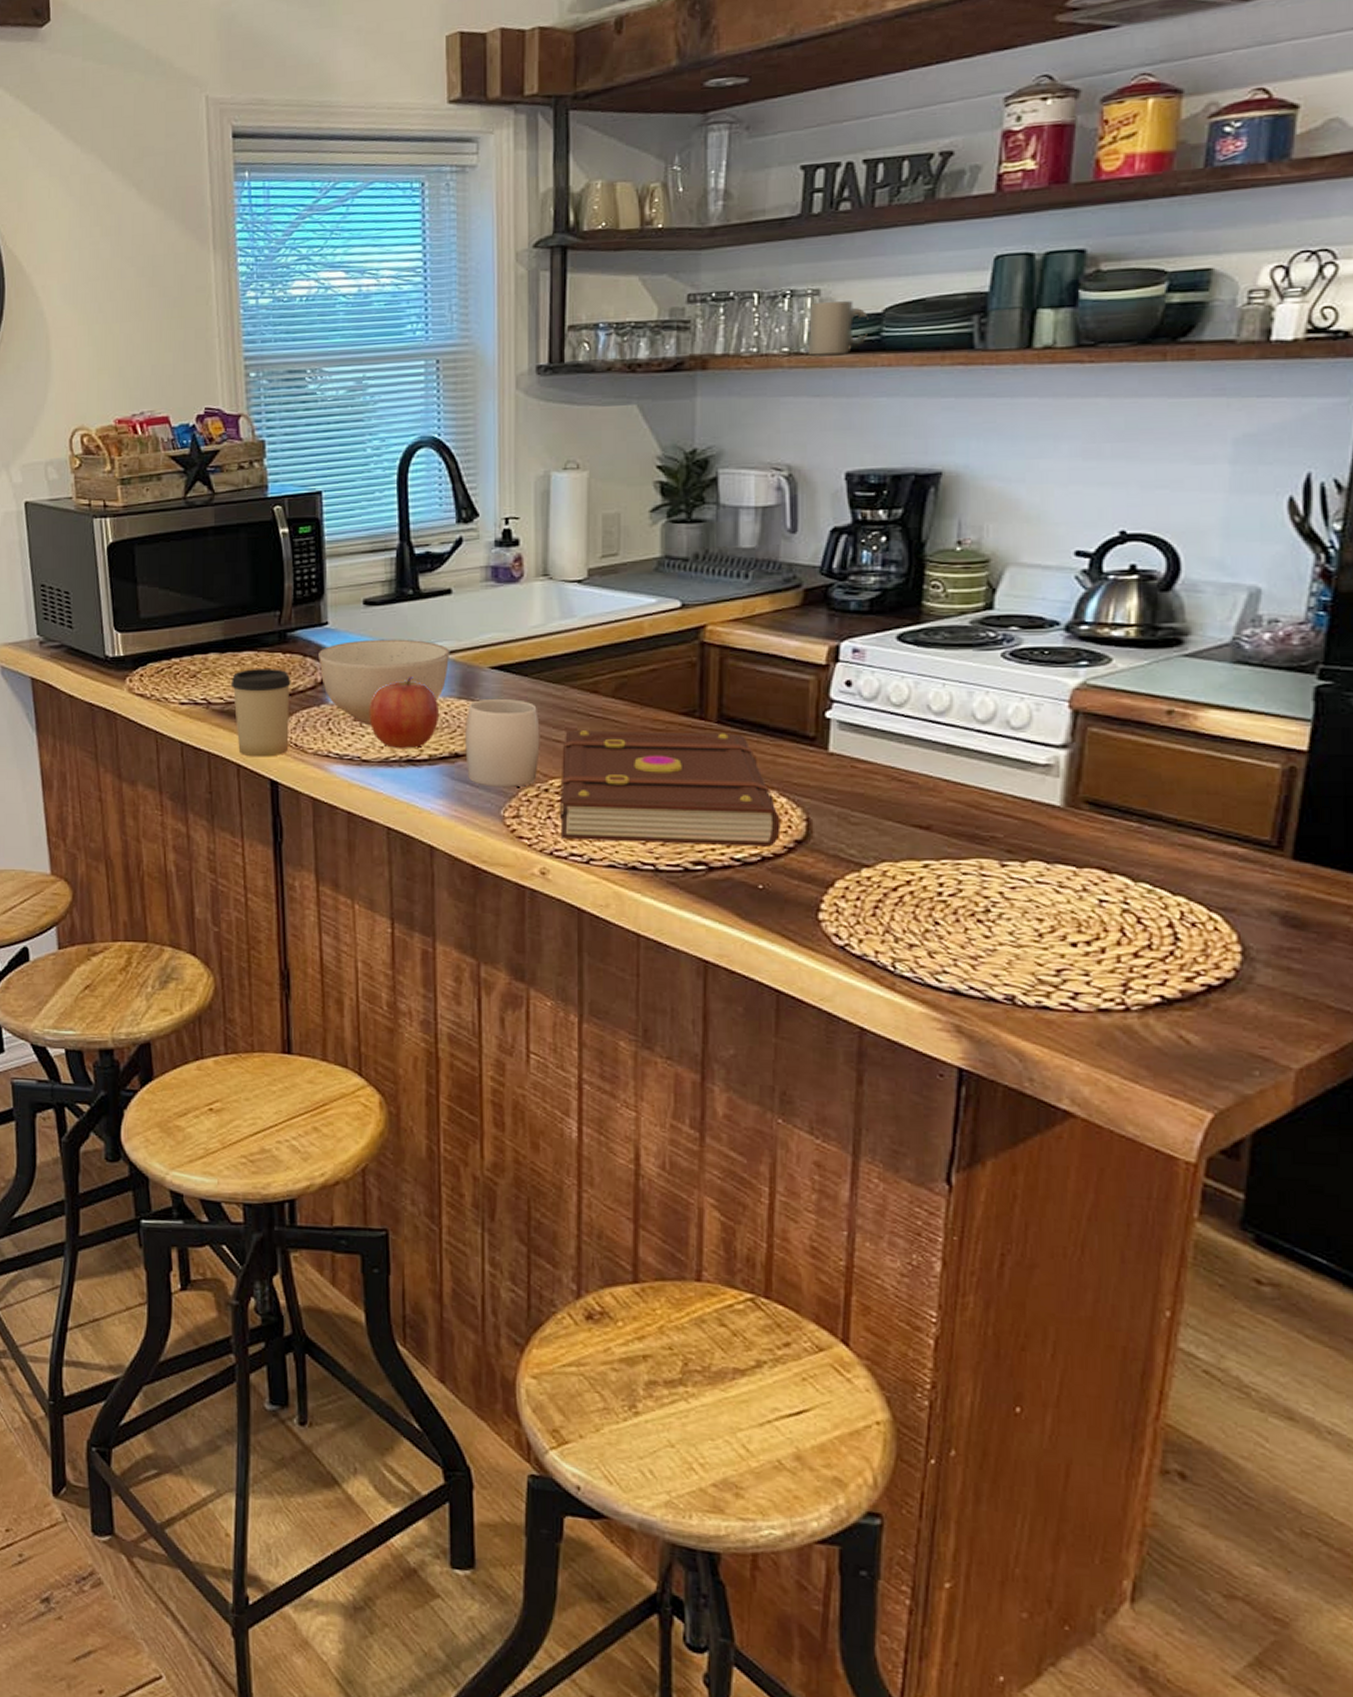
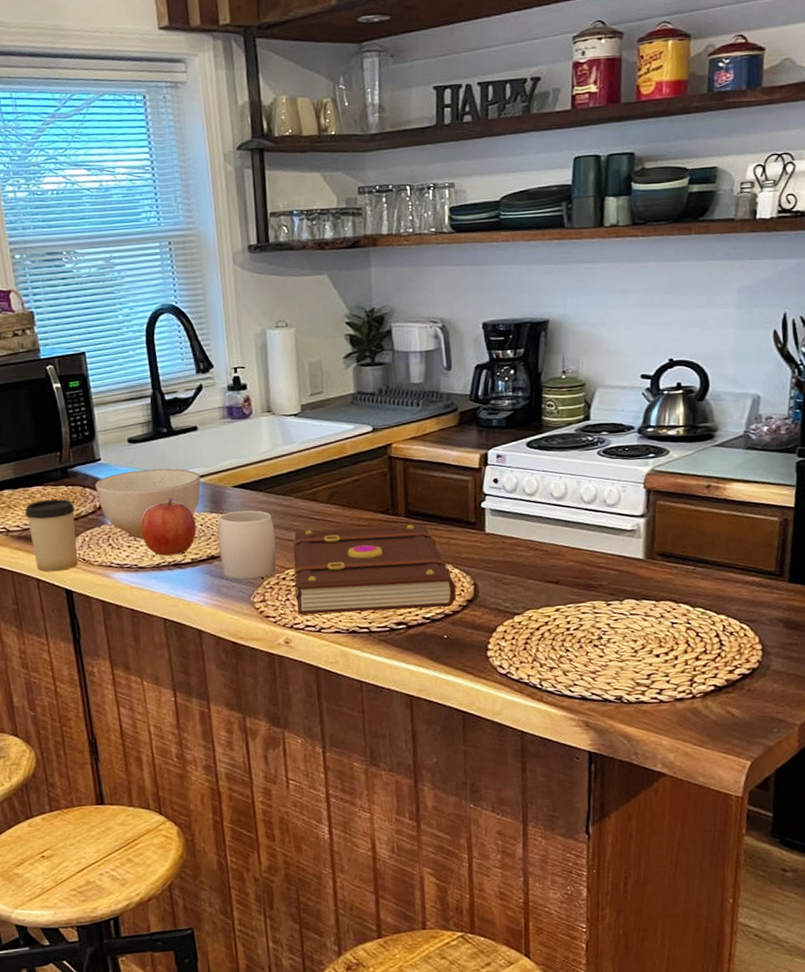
cup: present [807,301,869,356] -> none [448,192,490,234]

